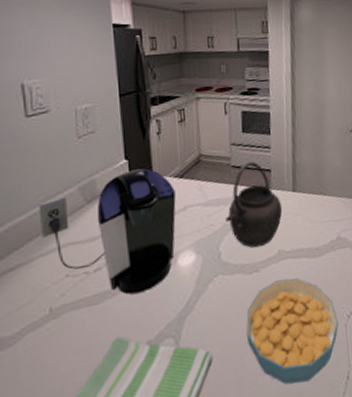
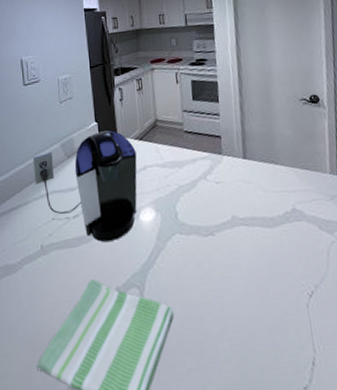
kettle: present [225,161,283,248] -> none [180,127,234,212]
cereal bowl: present [246,278,339,385] -> none [203,246,300,359]

